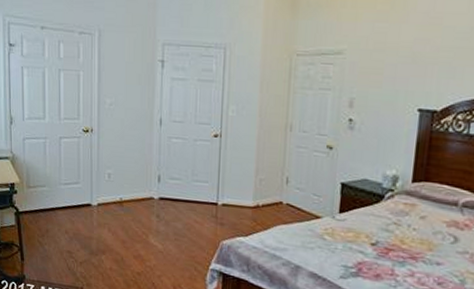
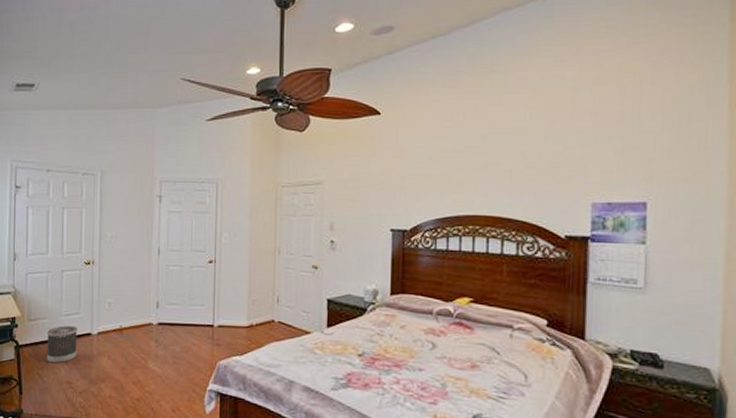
wastebasket: none [46,195,77,233] -> present [46,326,77,364]

